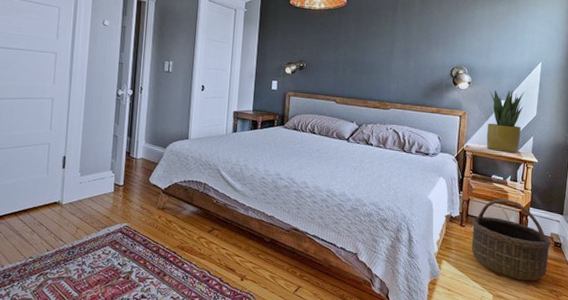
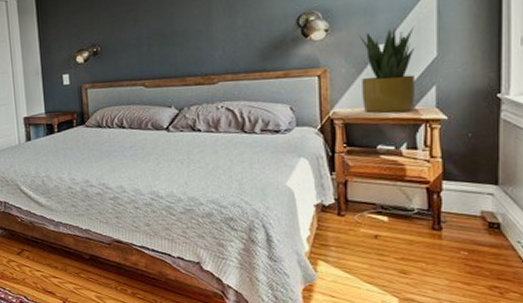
basket: present [471,199,552,281] -> none [355,174,483,277]

